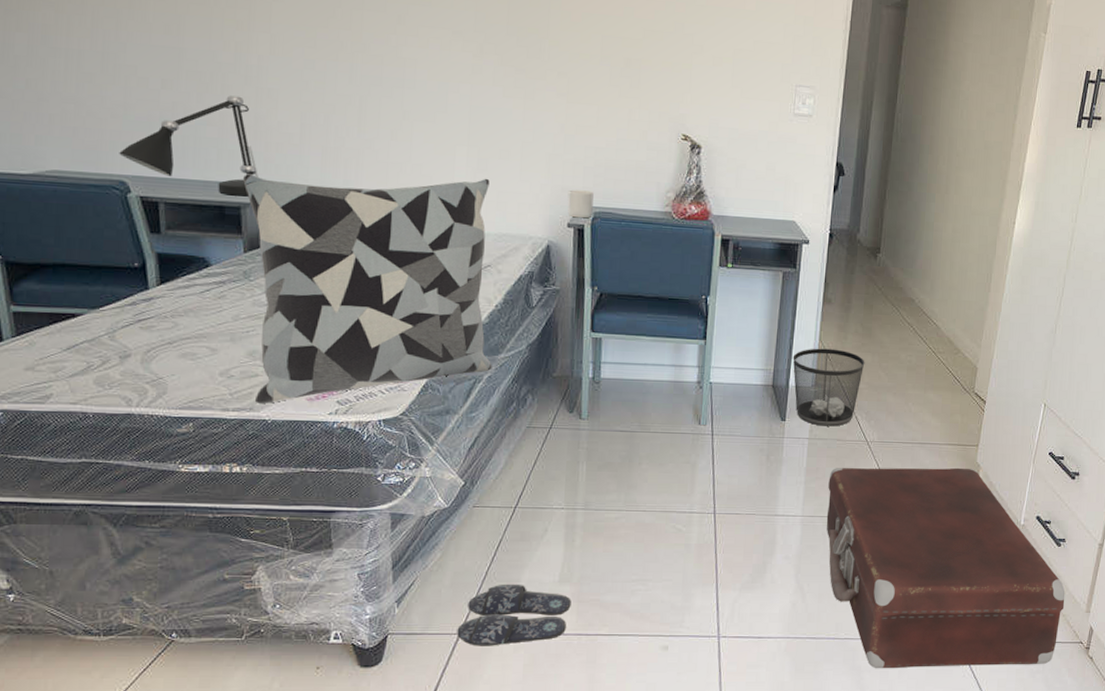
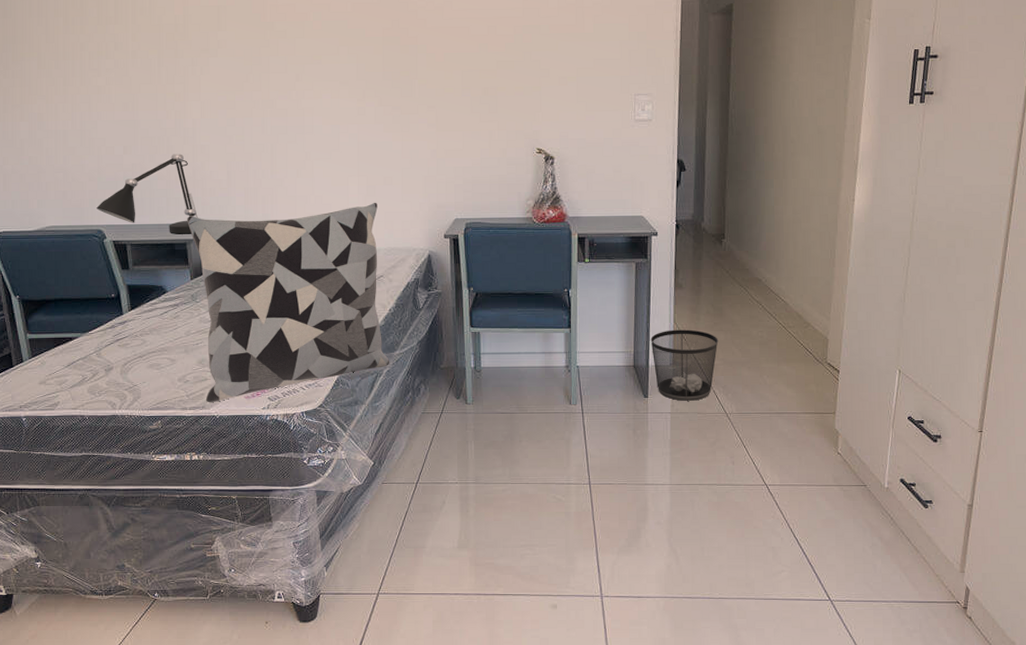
slippers: present [457,584,571,646] -> none [376,550,470,605]
mug: present [567,189,594,219] -> none [442,205,465,229]
suitcase: present [826,467,1065,669] -> none [692,435,937,627]

